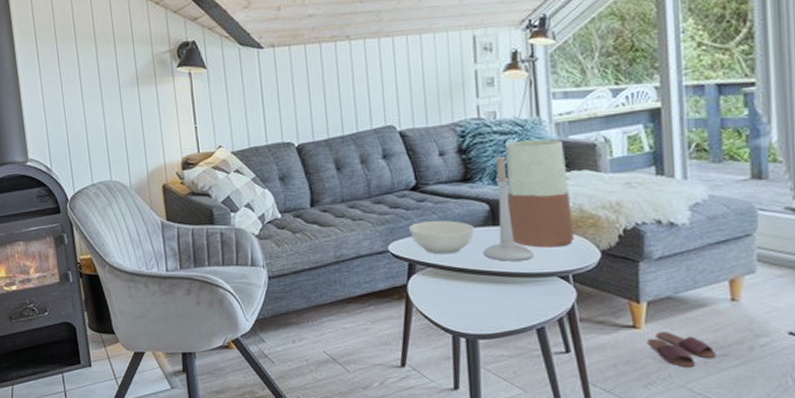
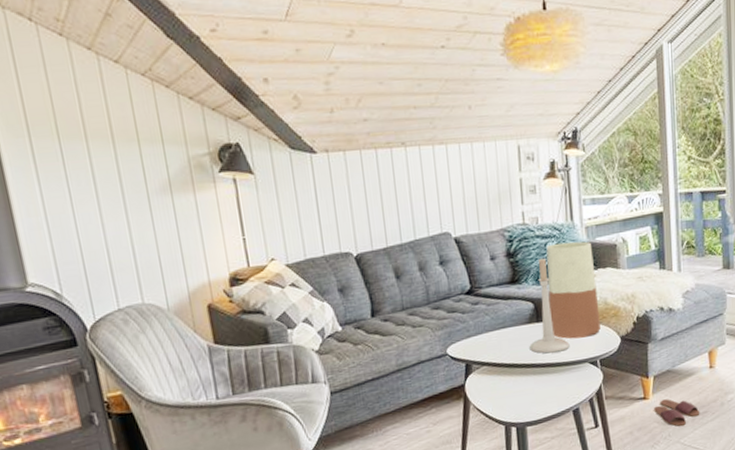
bowl: present [408,220,475,255] -> none [464,320,522,353]

